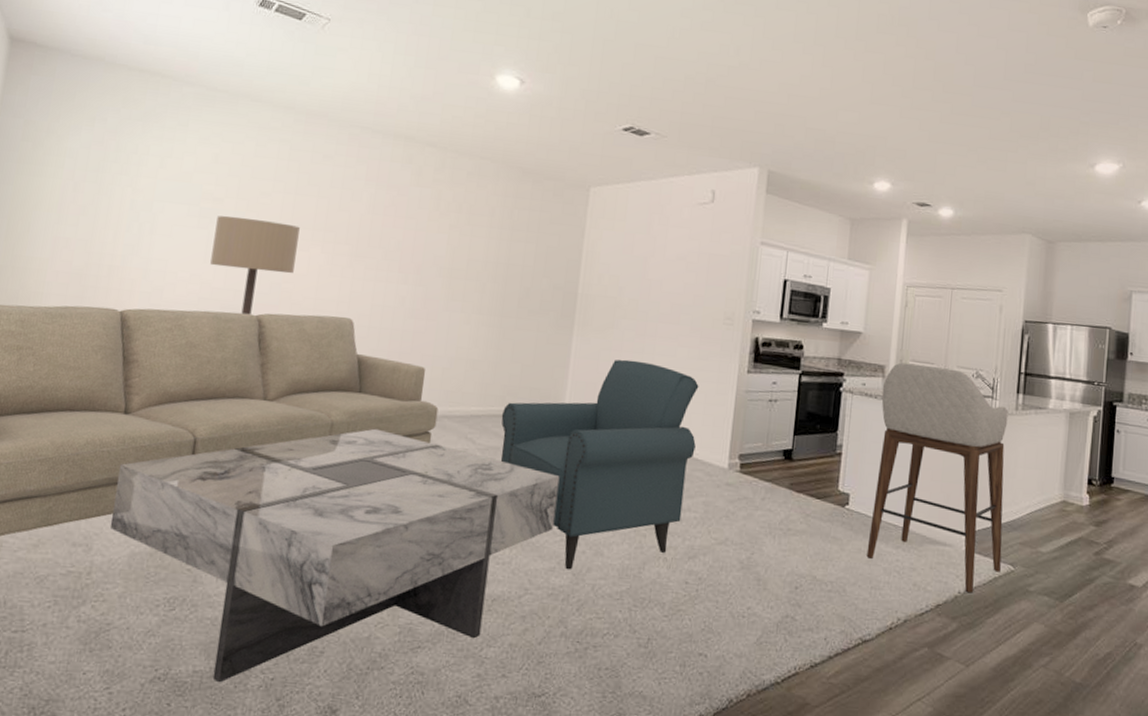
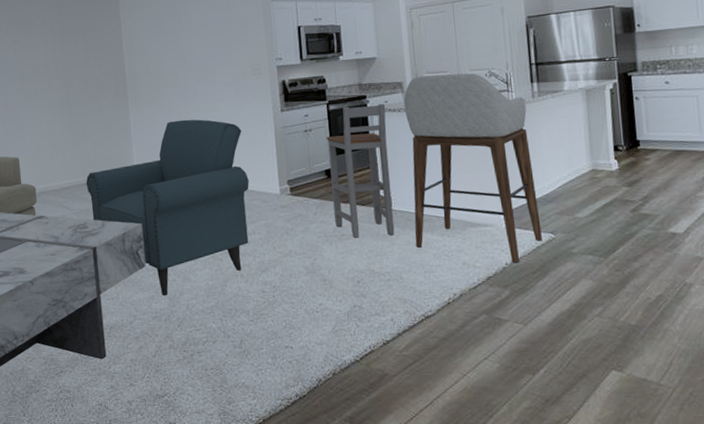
bar stool: none [783,381,863,539] -> present [326,103,395,238]

